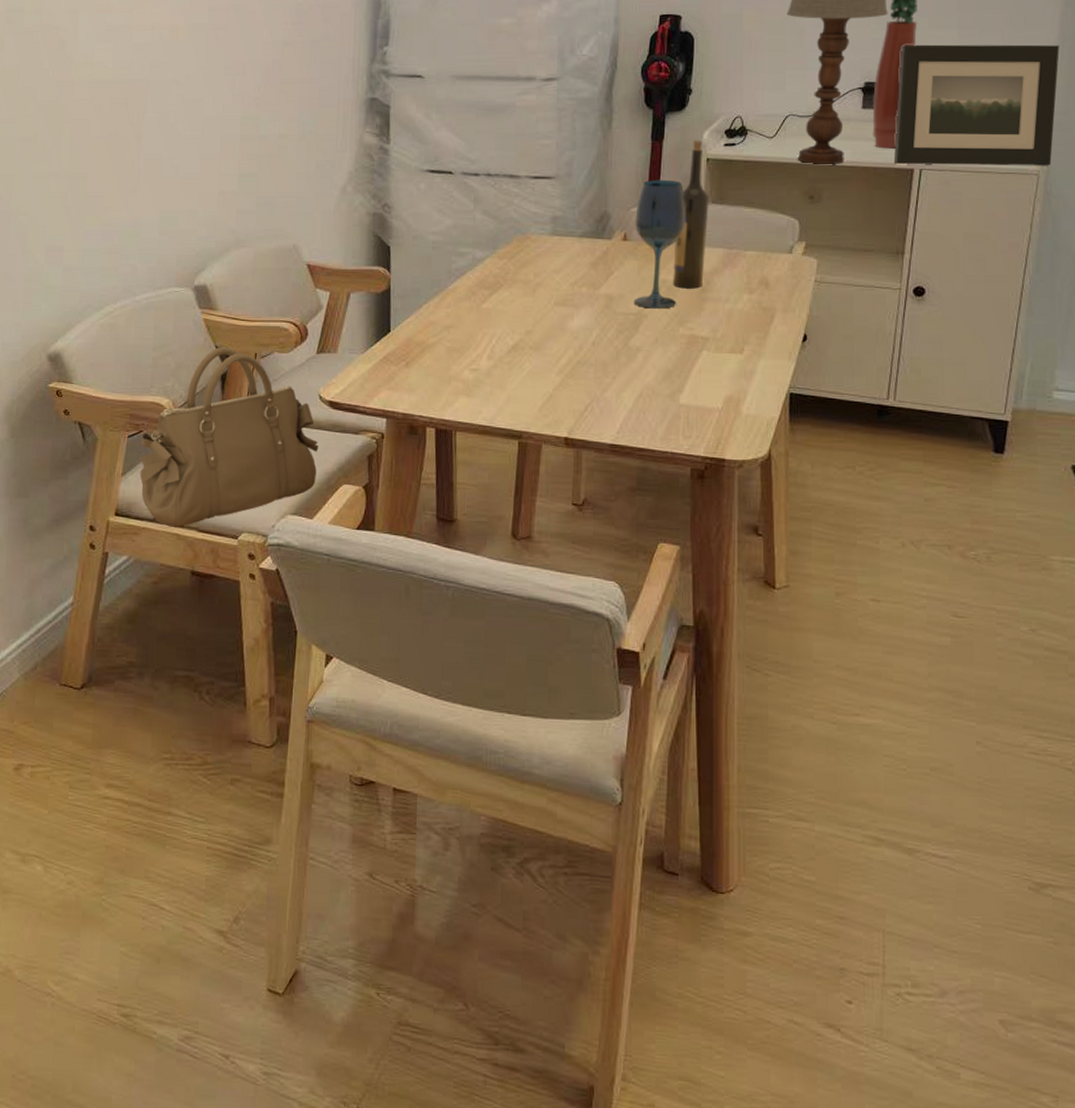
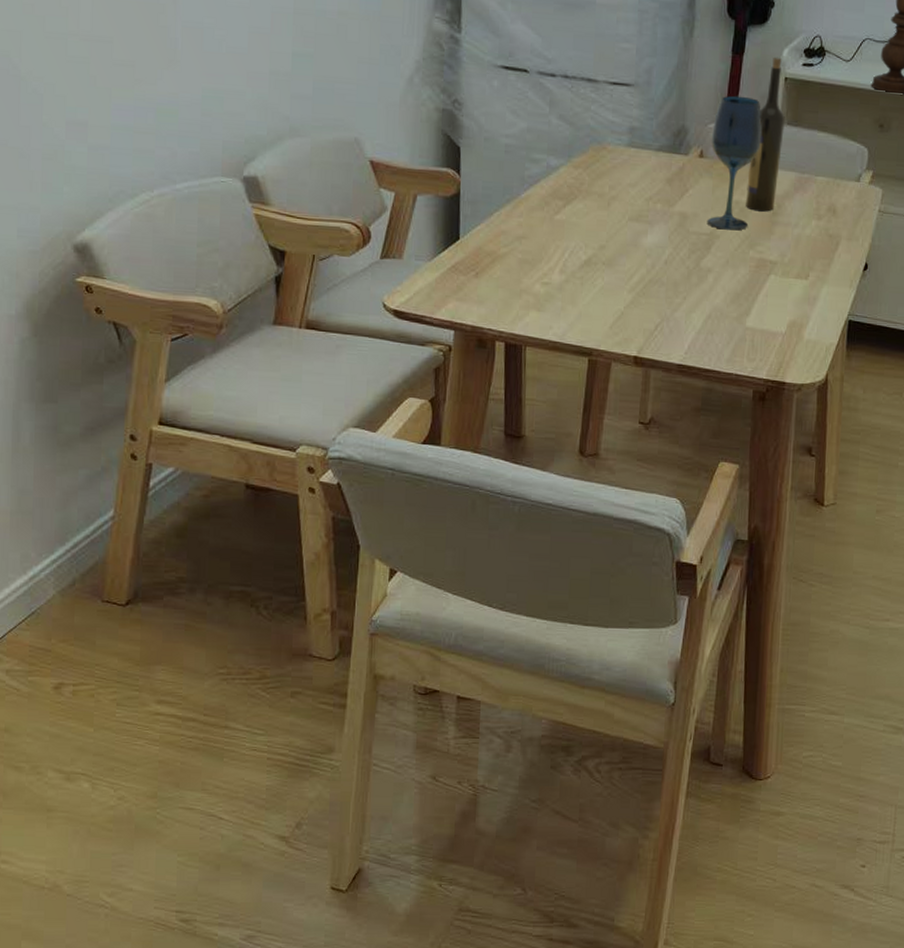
shoulder bag: present [139,346,319,527] -> none [185,245,383,439]

